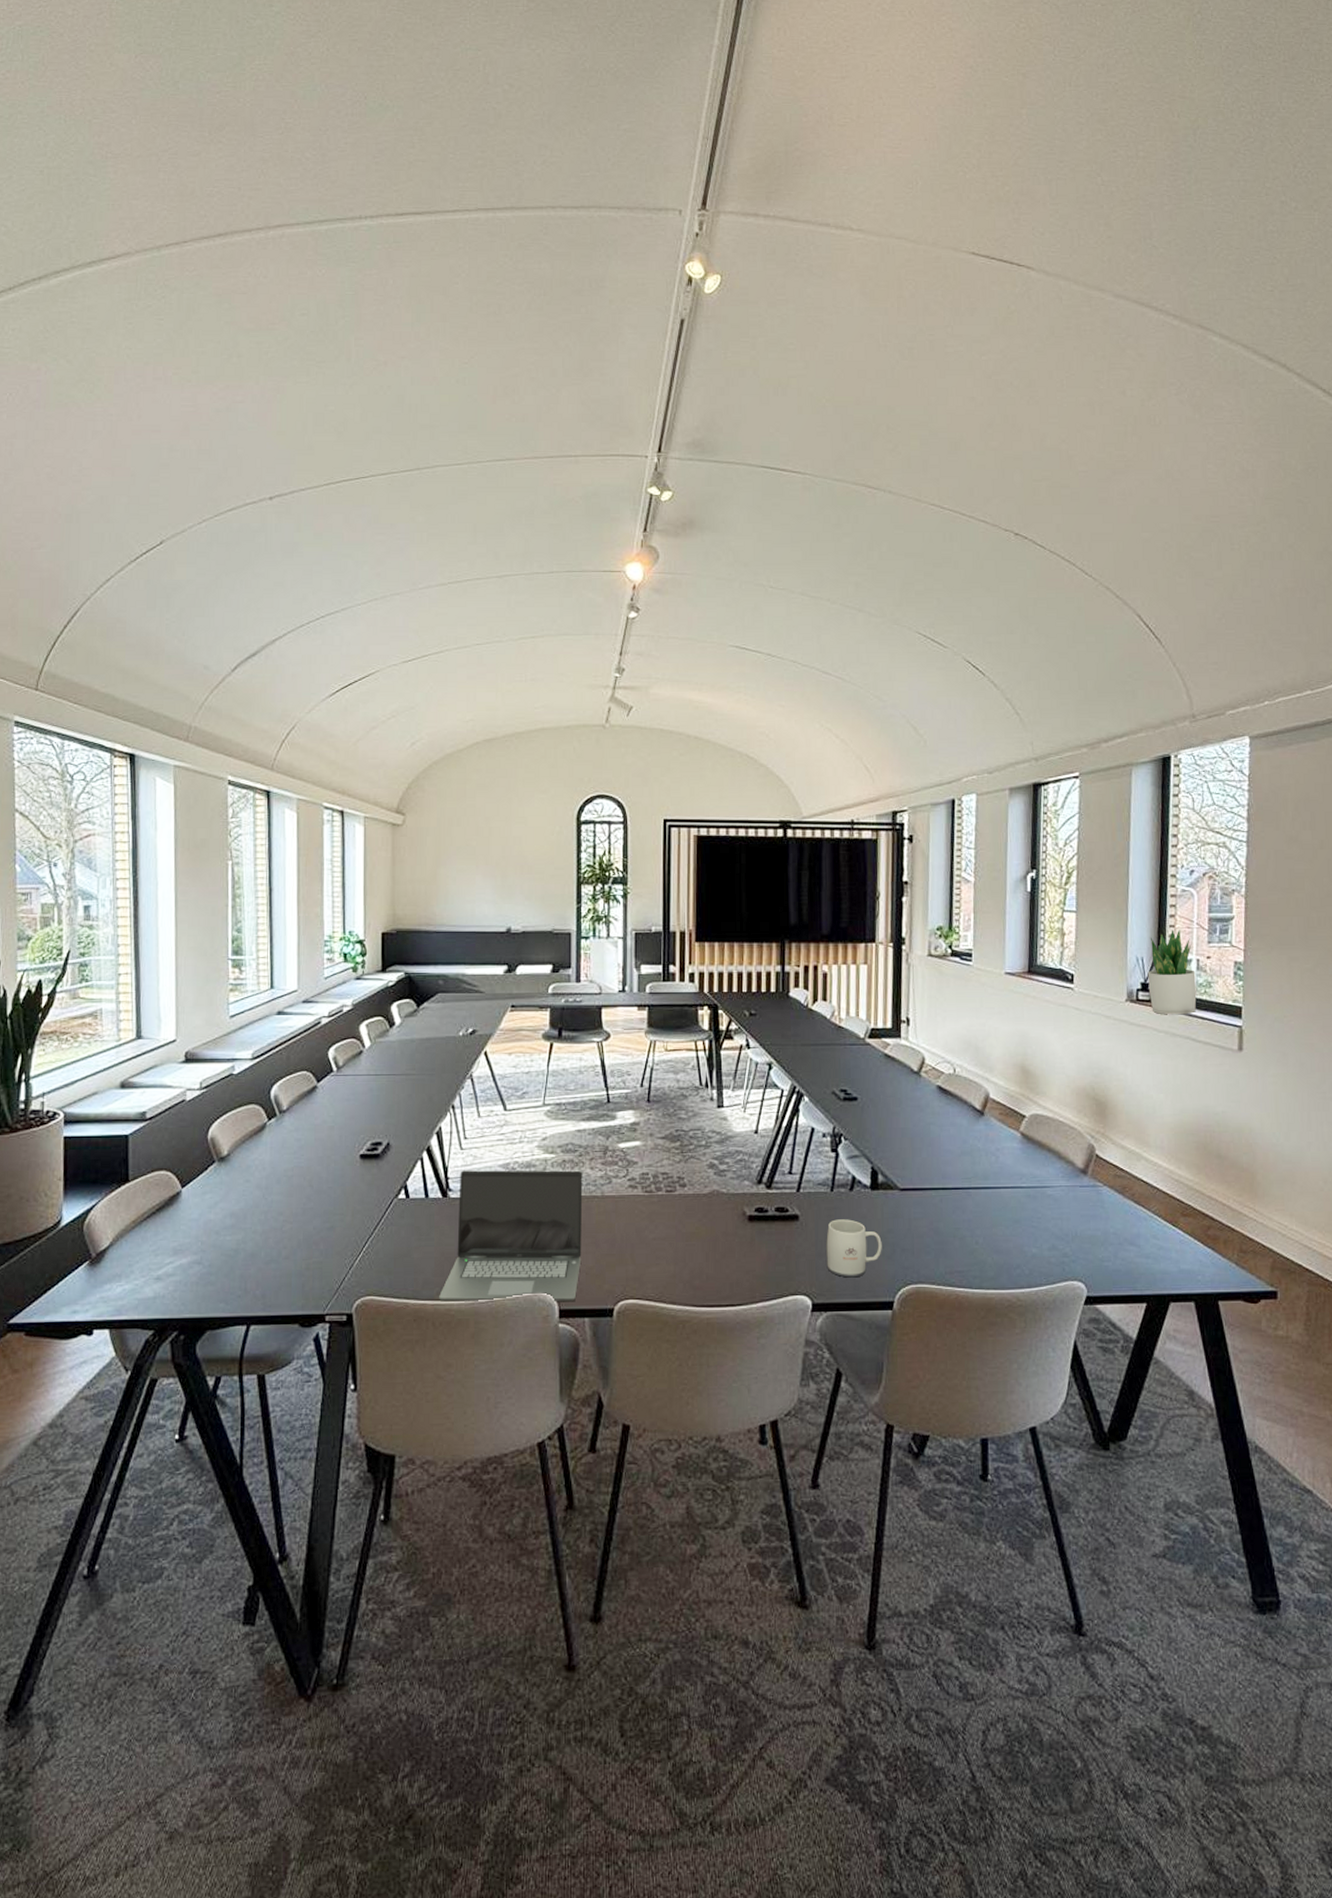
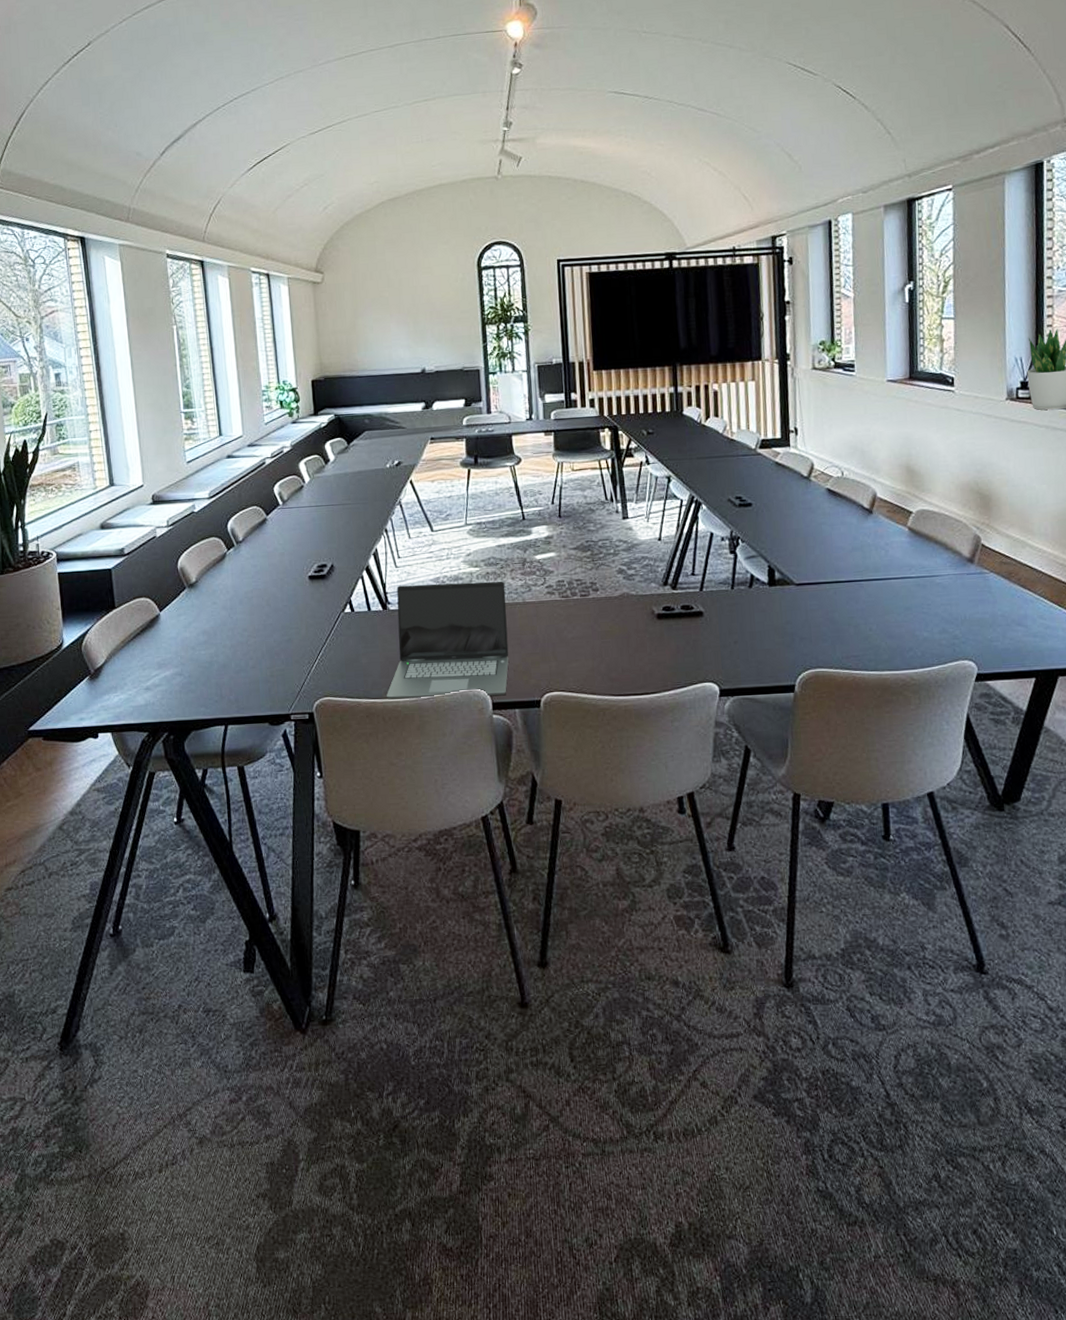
mug: present [826,1219,882,1278] -> none [729,613,782,666]

